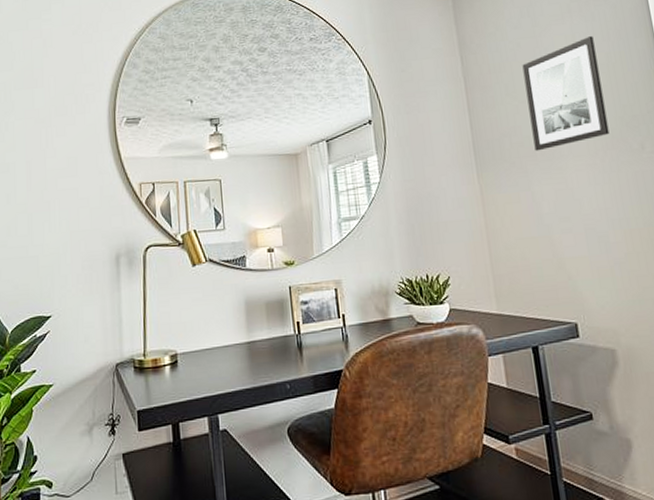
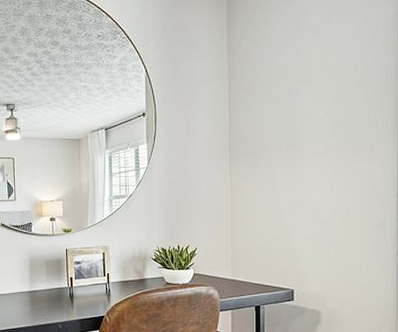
wall art: present [522,36,610,152] -> none [280,47,346,148]

